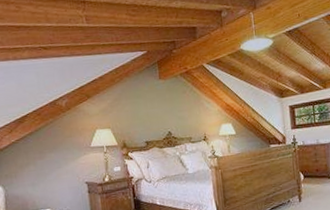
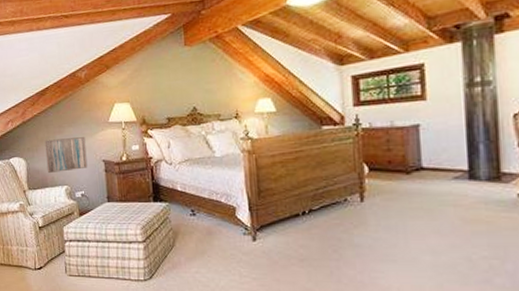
wall art: none [24,161,71,199] -> present [44,137,88,174]

